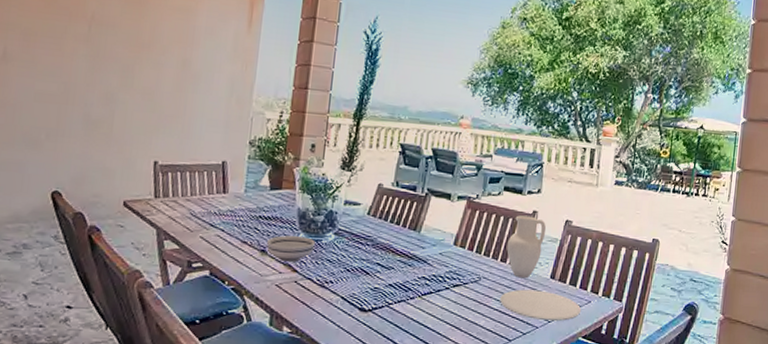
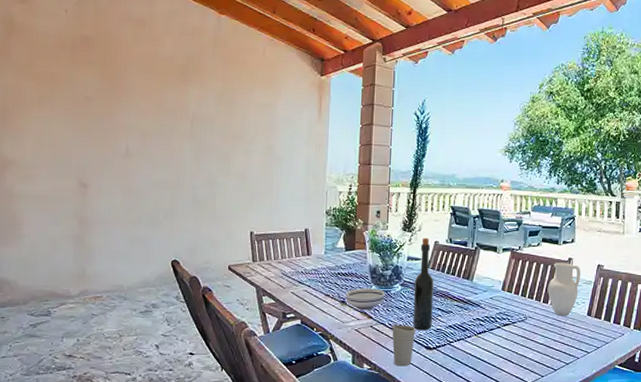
cup: none [319,280,349,331] -> present [392,324,416,367]
wine bottle: none [345,179,375,289] -> present [412,238,434,331]
plate: present [500,289,582,322] -> none [544,326,616,353]

